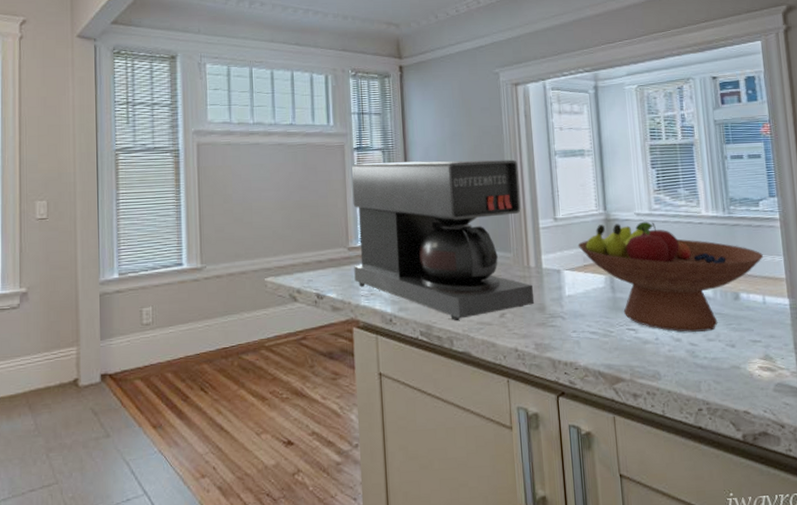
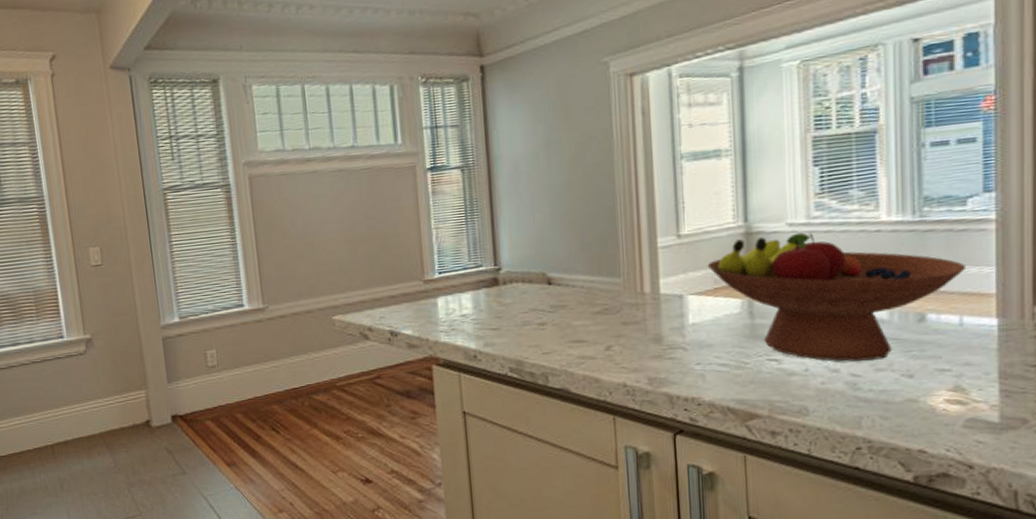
coffee maker: present [351,159,534,320] -> none [424,168,648,355]

